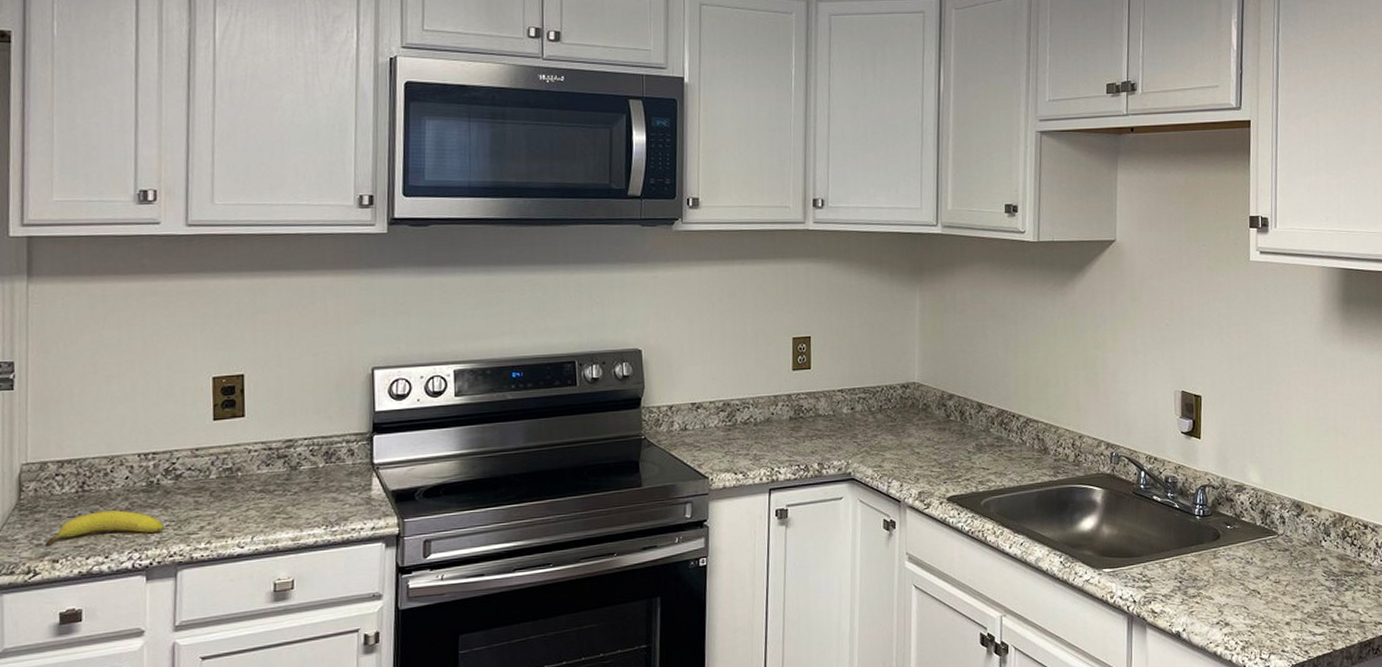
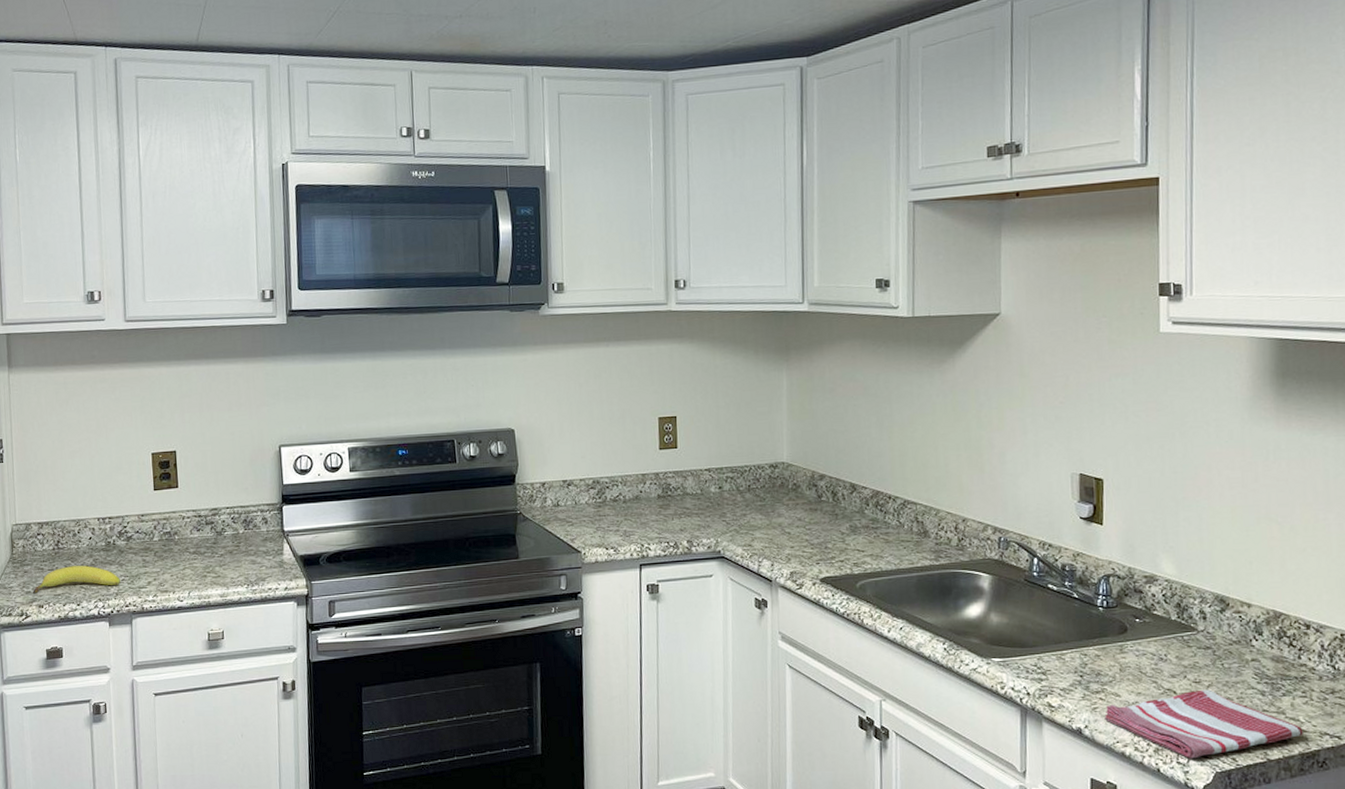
dish towel: none [1200,588,1362,654] -> present [1105,689,1303,759]

